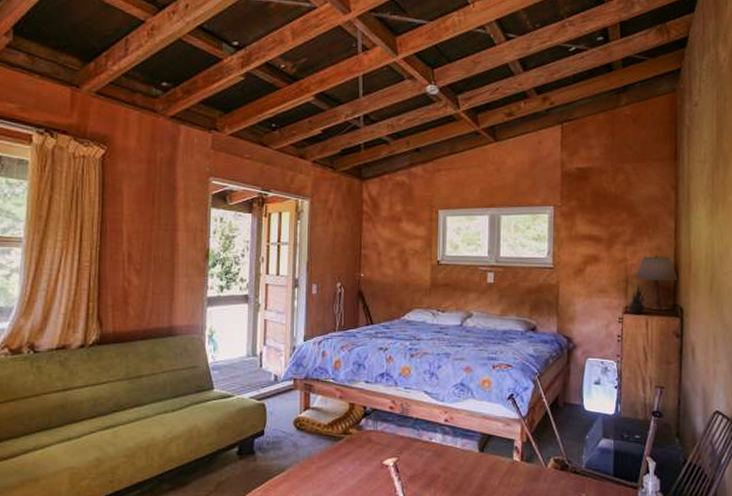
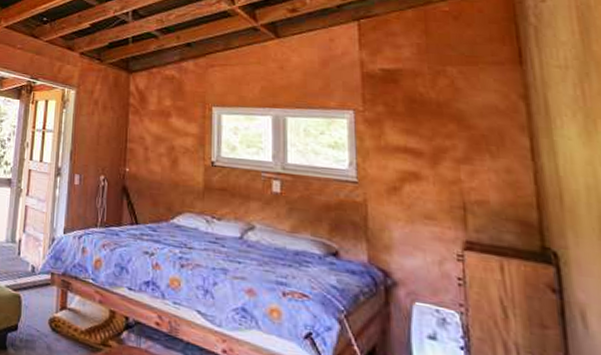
potted plant: present [628,282,648,315] -> none [469,211,499,255]
table lamp: present [635,254,679,311] -> none [477,178,545,253]

